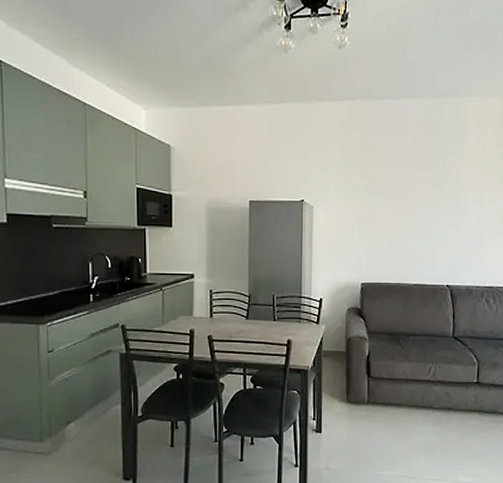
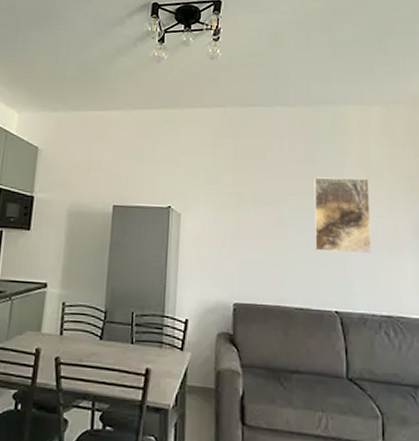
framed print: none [432,168,483,236] -> present [314,177,372,254]

